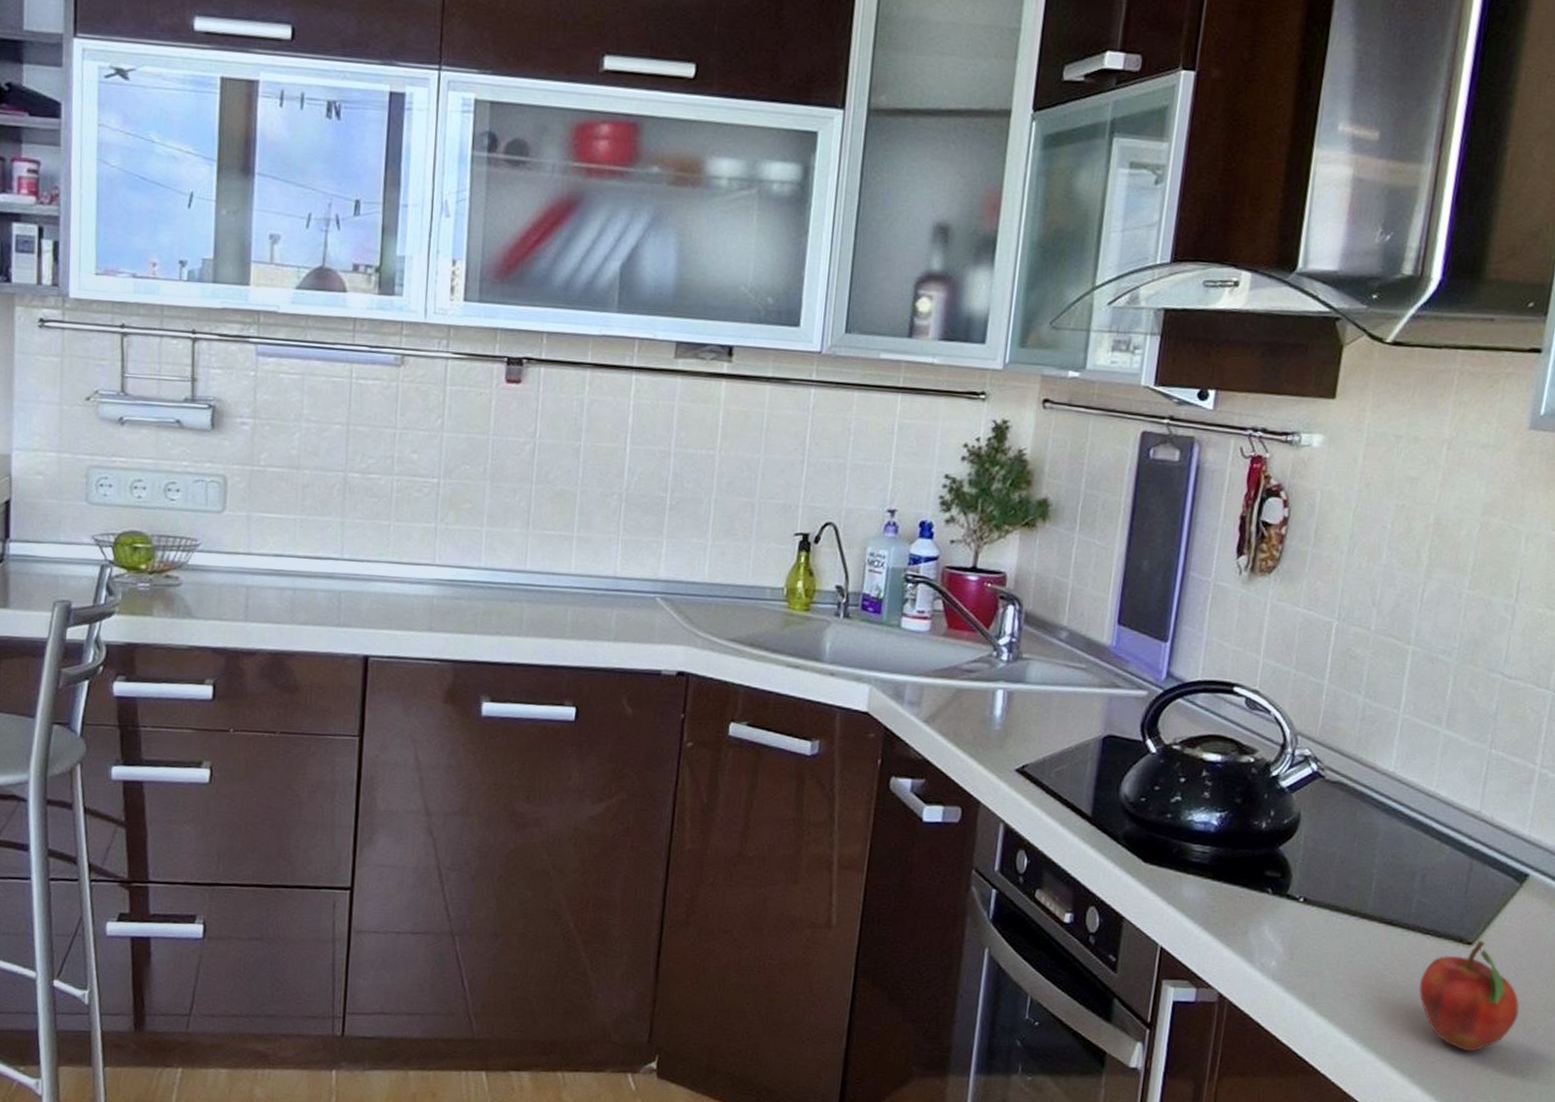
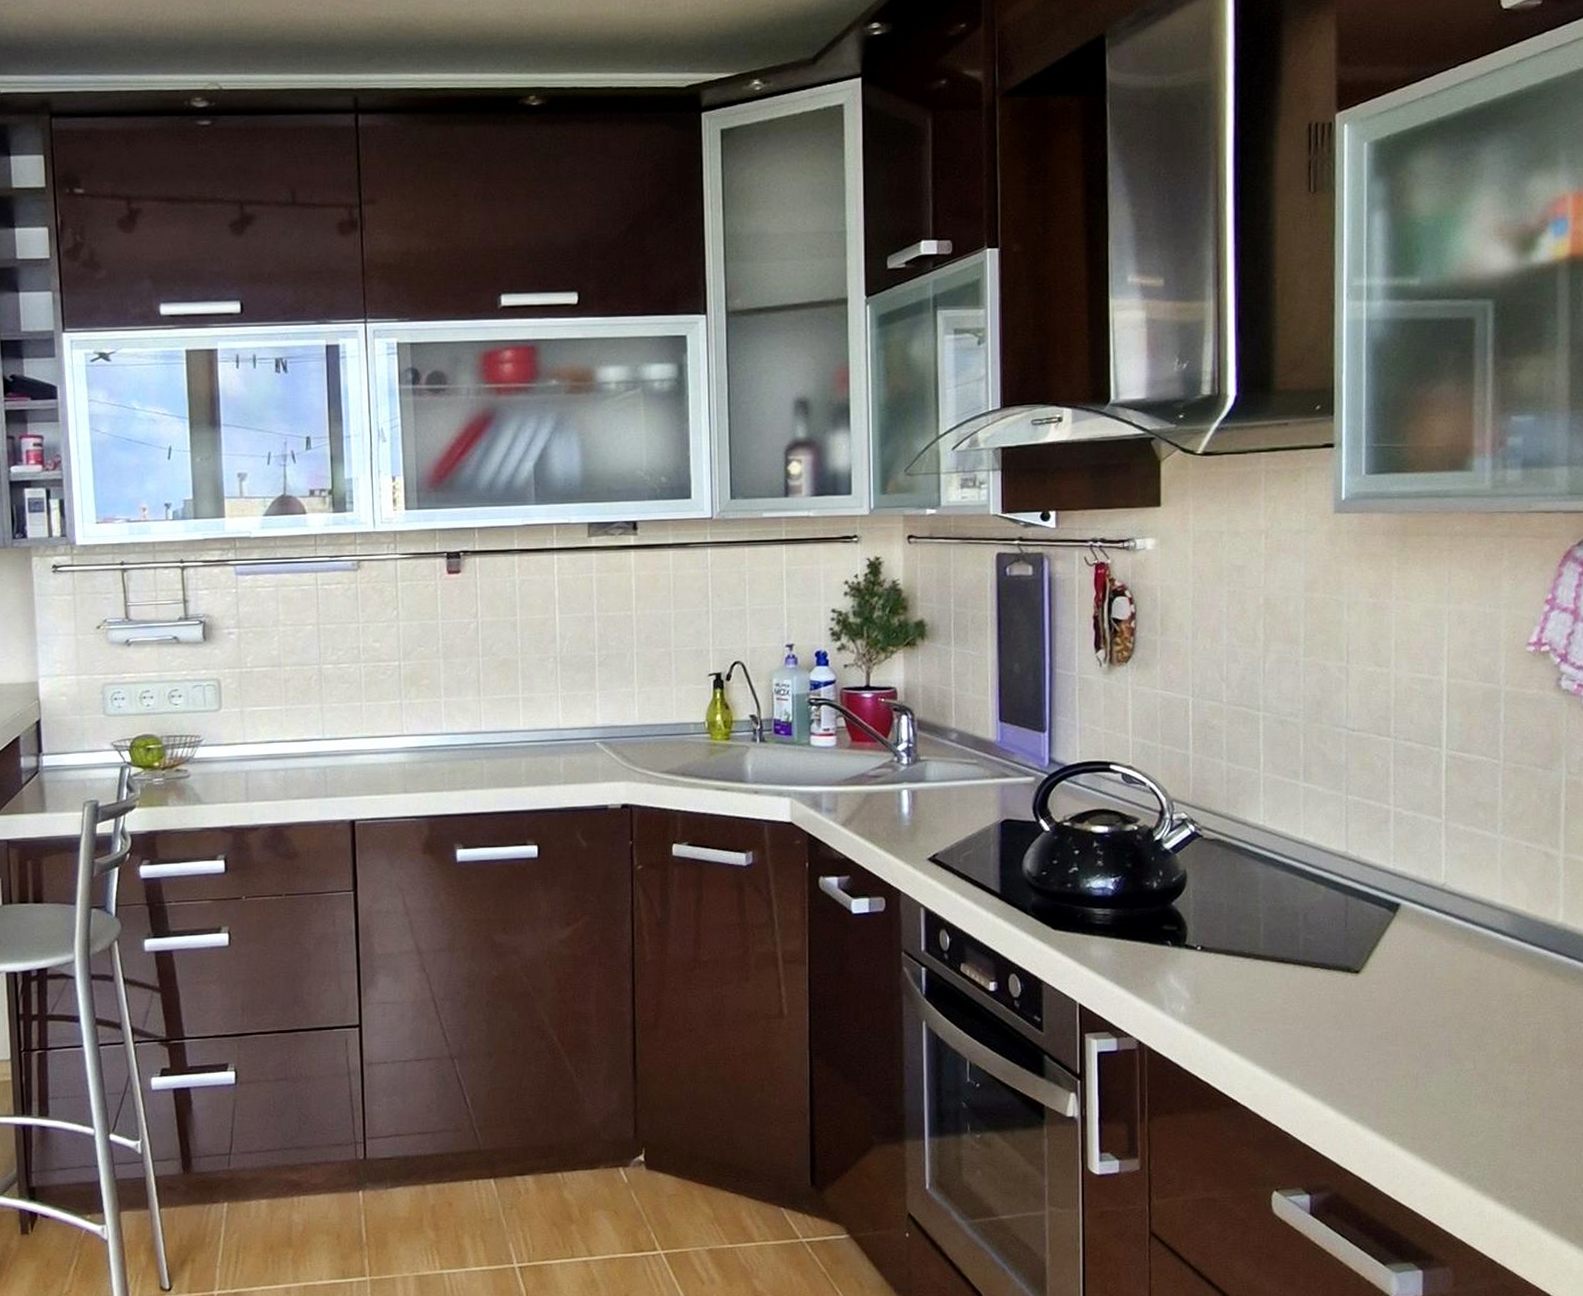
fruit: present [1419,941,1520,1052] -> none [1317,968,1413,1071]

